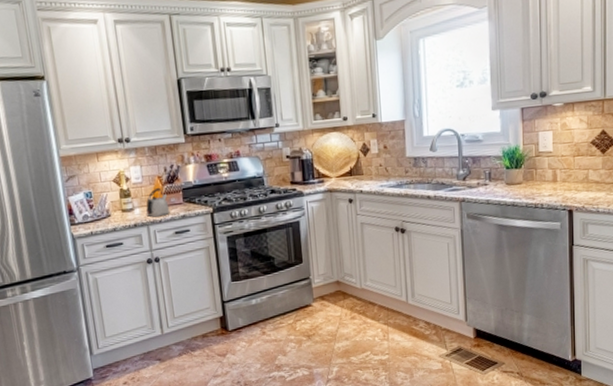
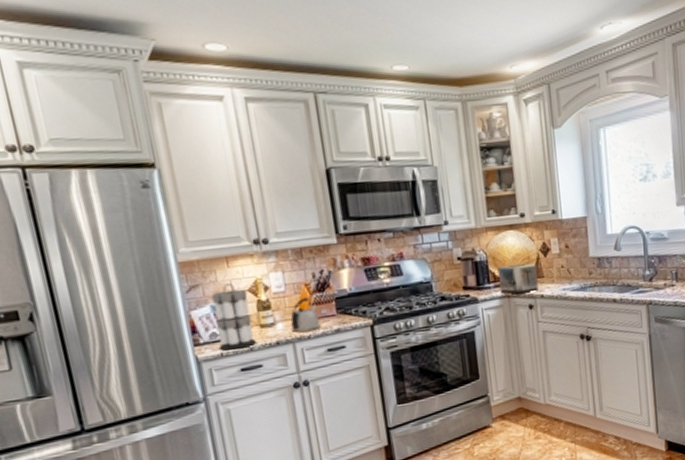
spice rack: none [85,174,119,230] -> present [211,282,257,351]
toaster: none [321,161,358,190] -> present [497,263,538,295]

